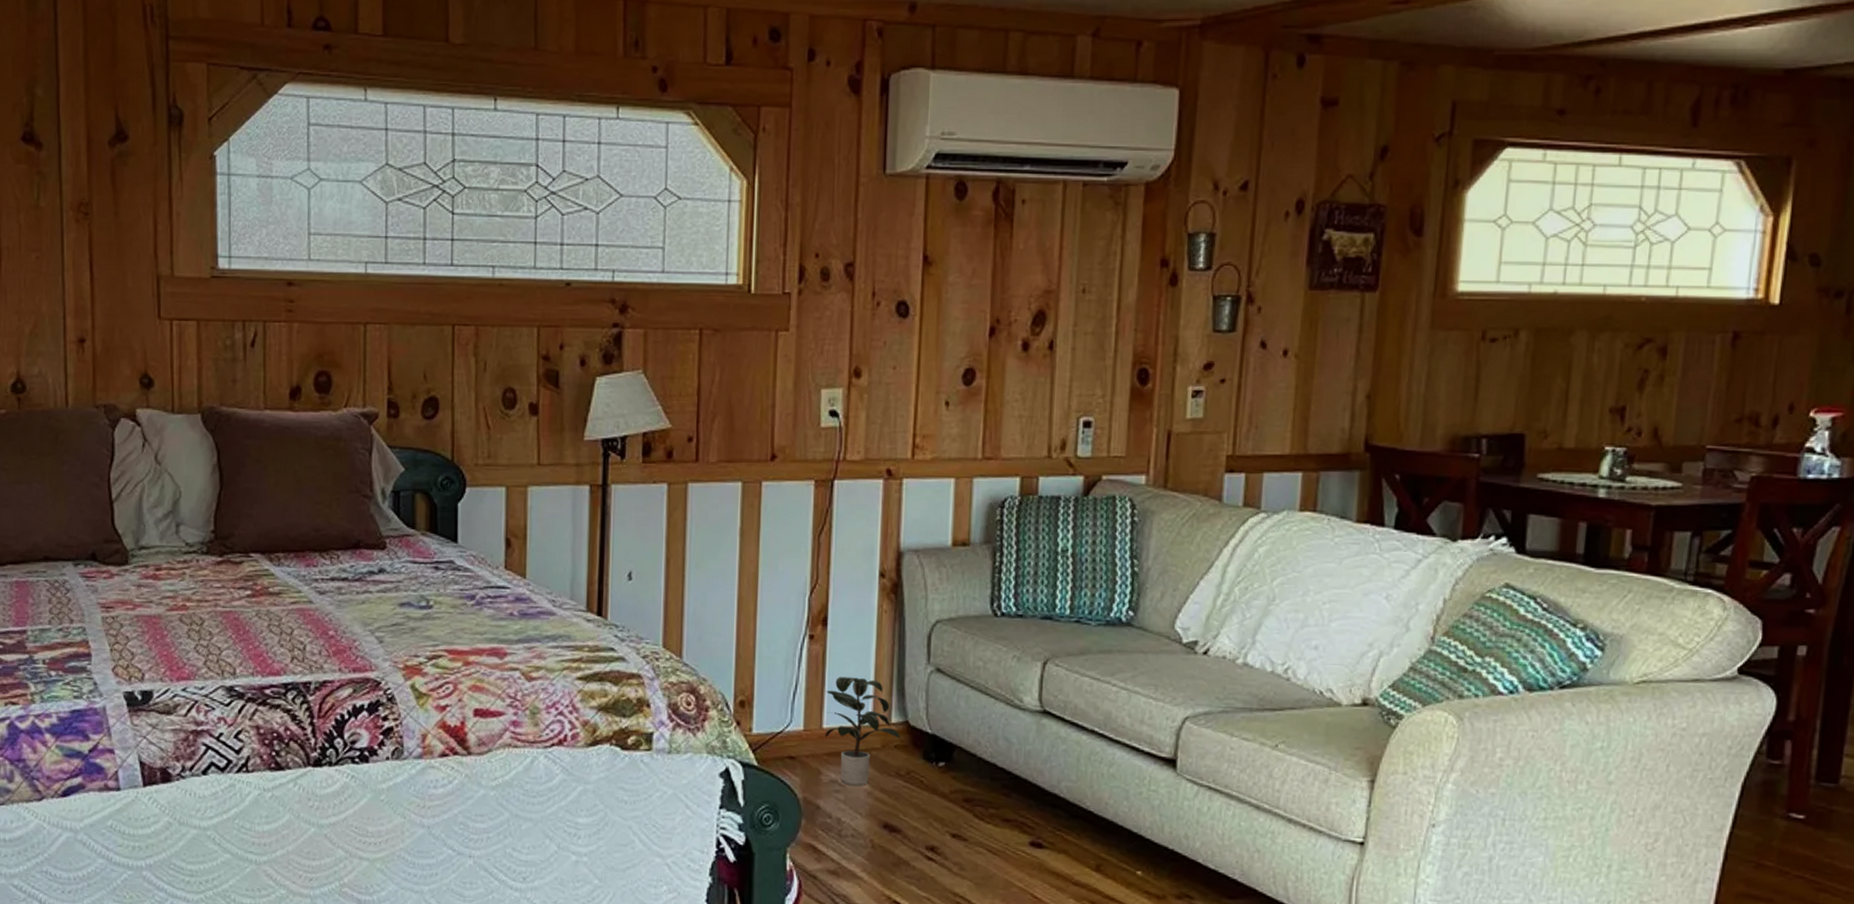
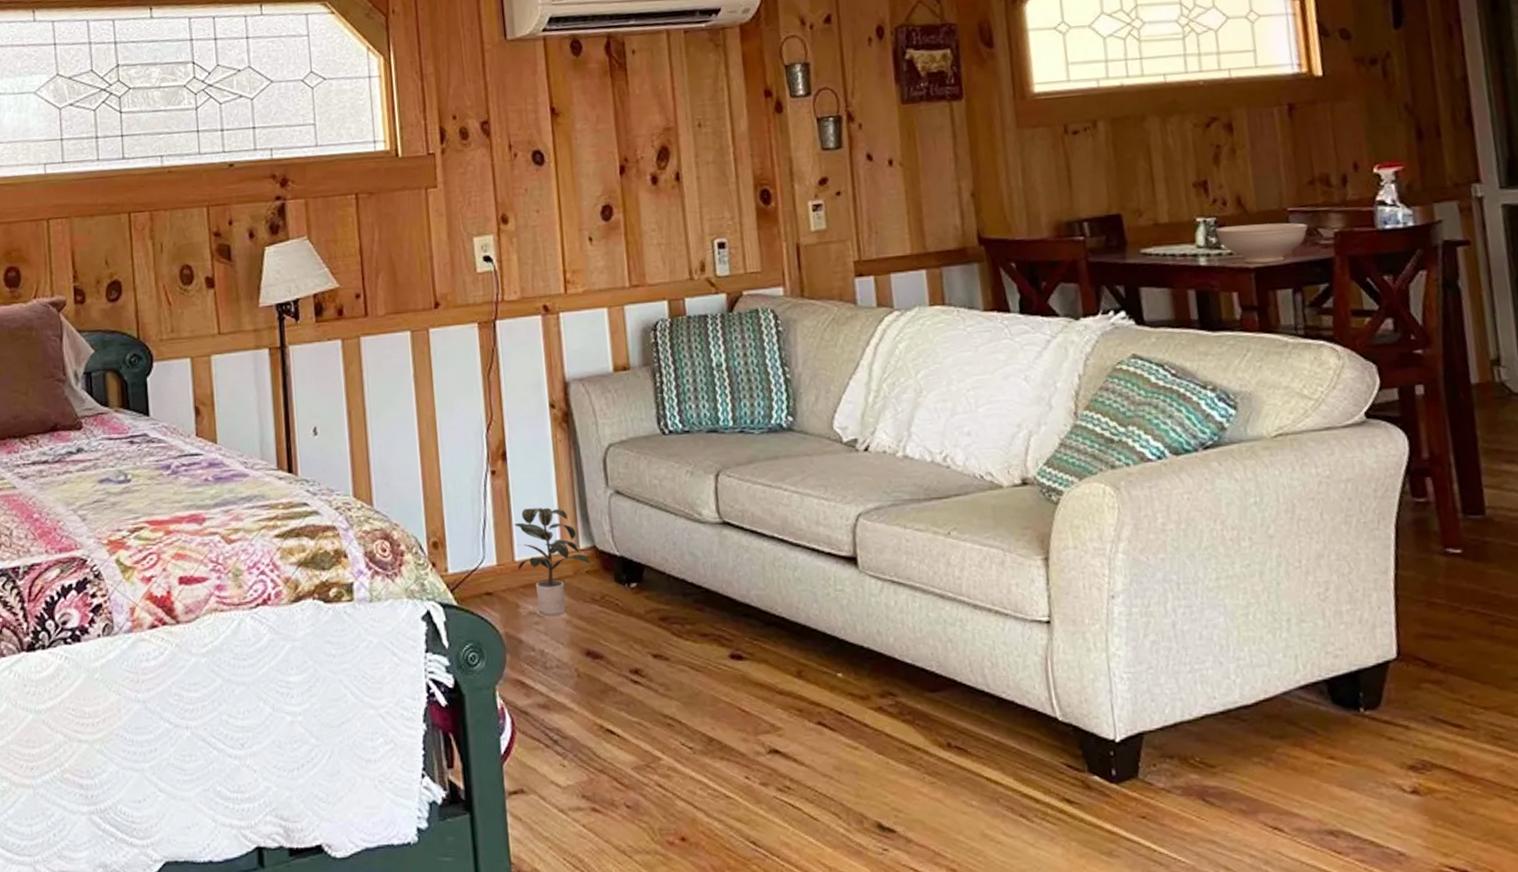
decorative bowl: none [1623,459,1725,503] -> present [1216,222,1309,264]

